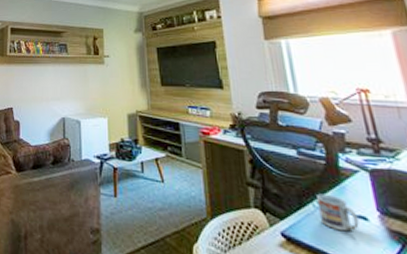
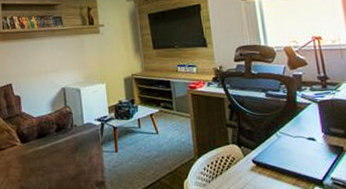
cup: present [317,193,359,232] -> none [279,124,309,152]

